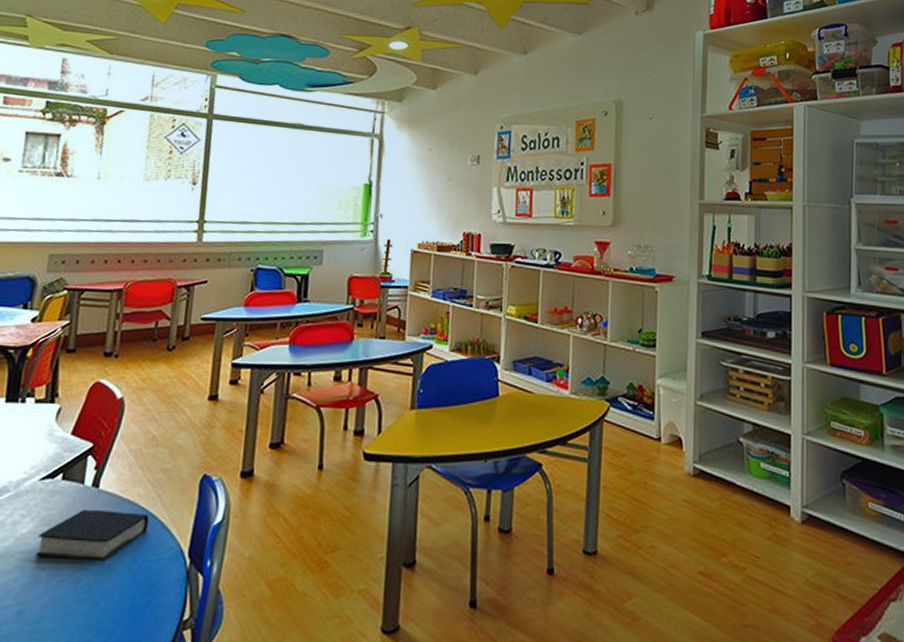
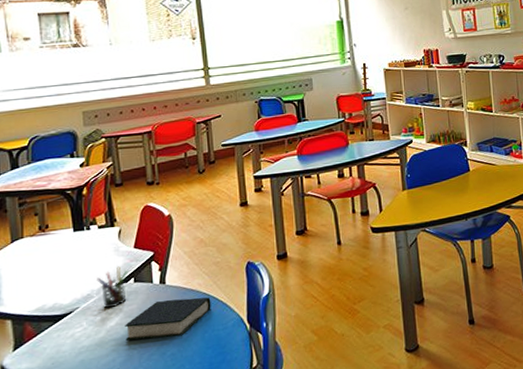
pen holder: none [18,455,59,510] -> present [97,266,129,309]

